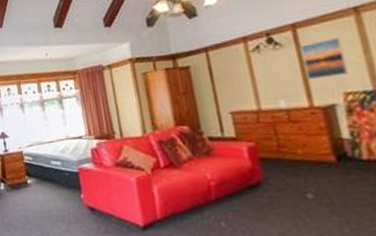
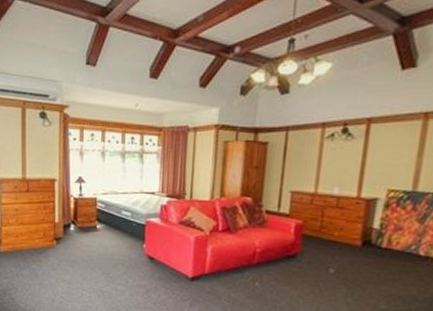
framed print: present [300,37,349,79] -> none [364,138,404,174]

